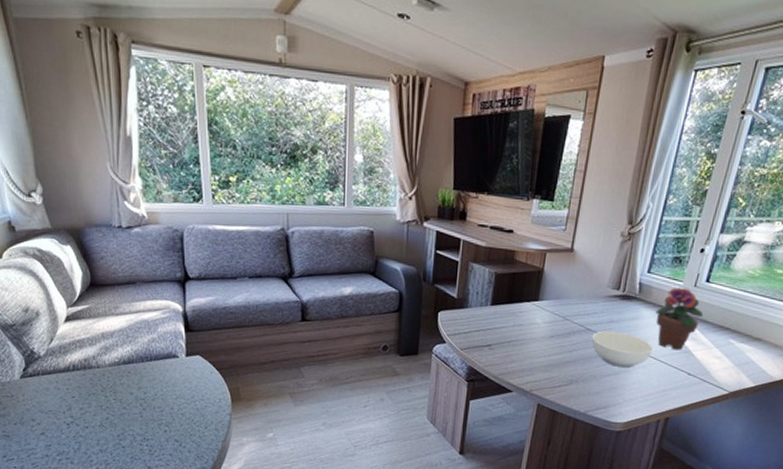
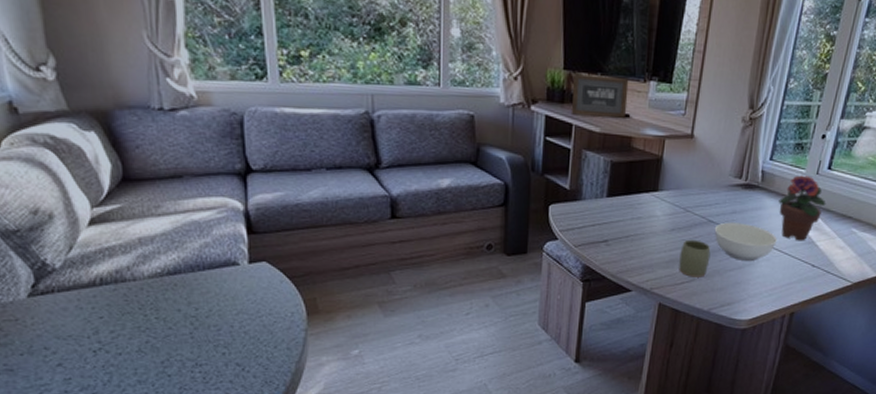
picture frame: none [459,193,513,233] -> present [571,74,629,118]
mug: none [557,346,588,381] -> present [679,239,711,277]

